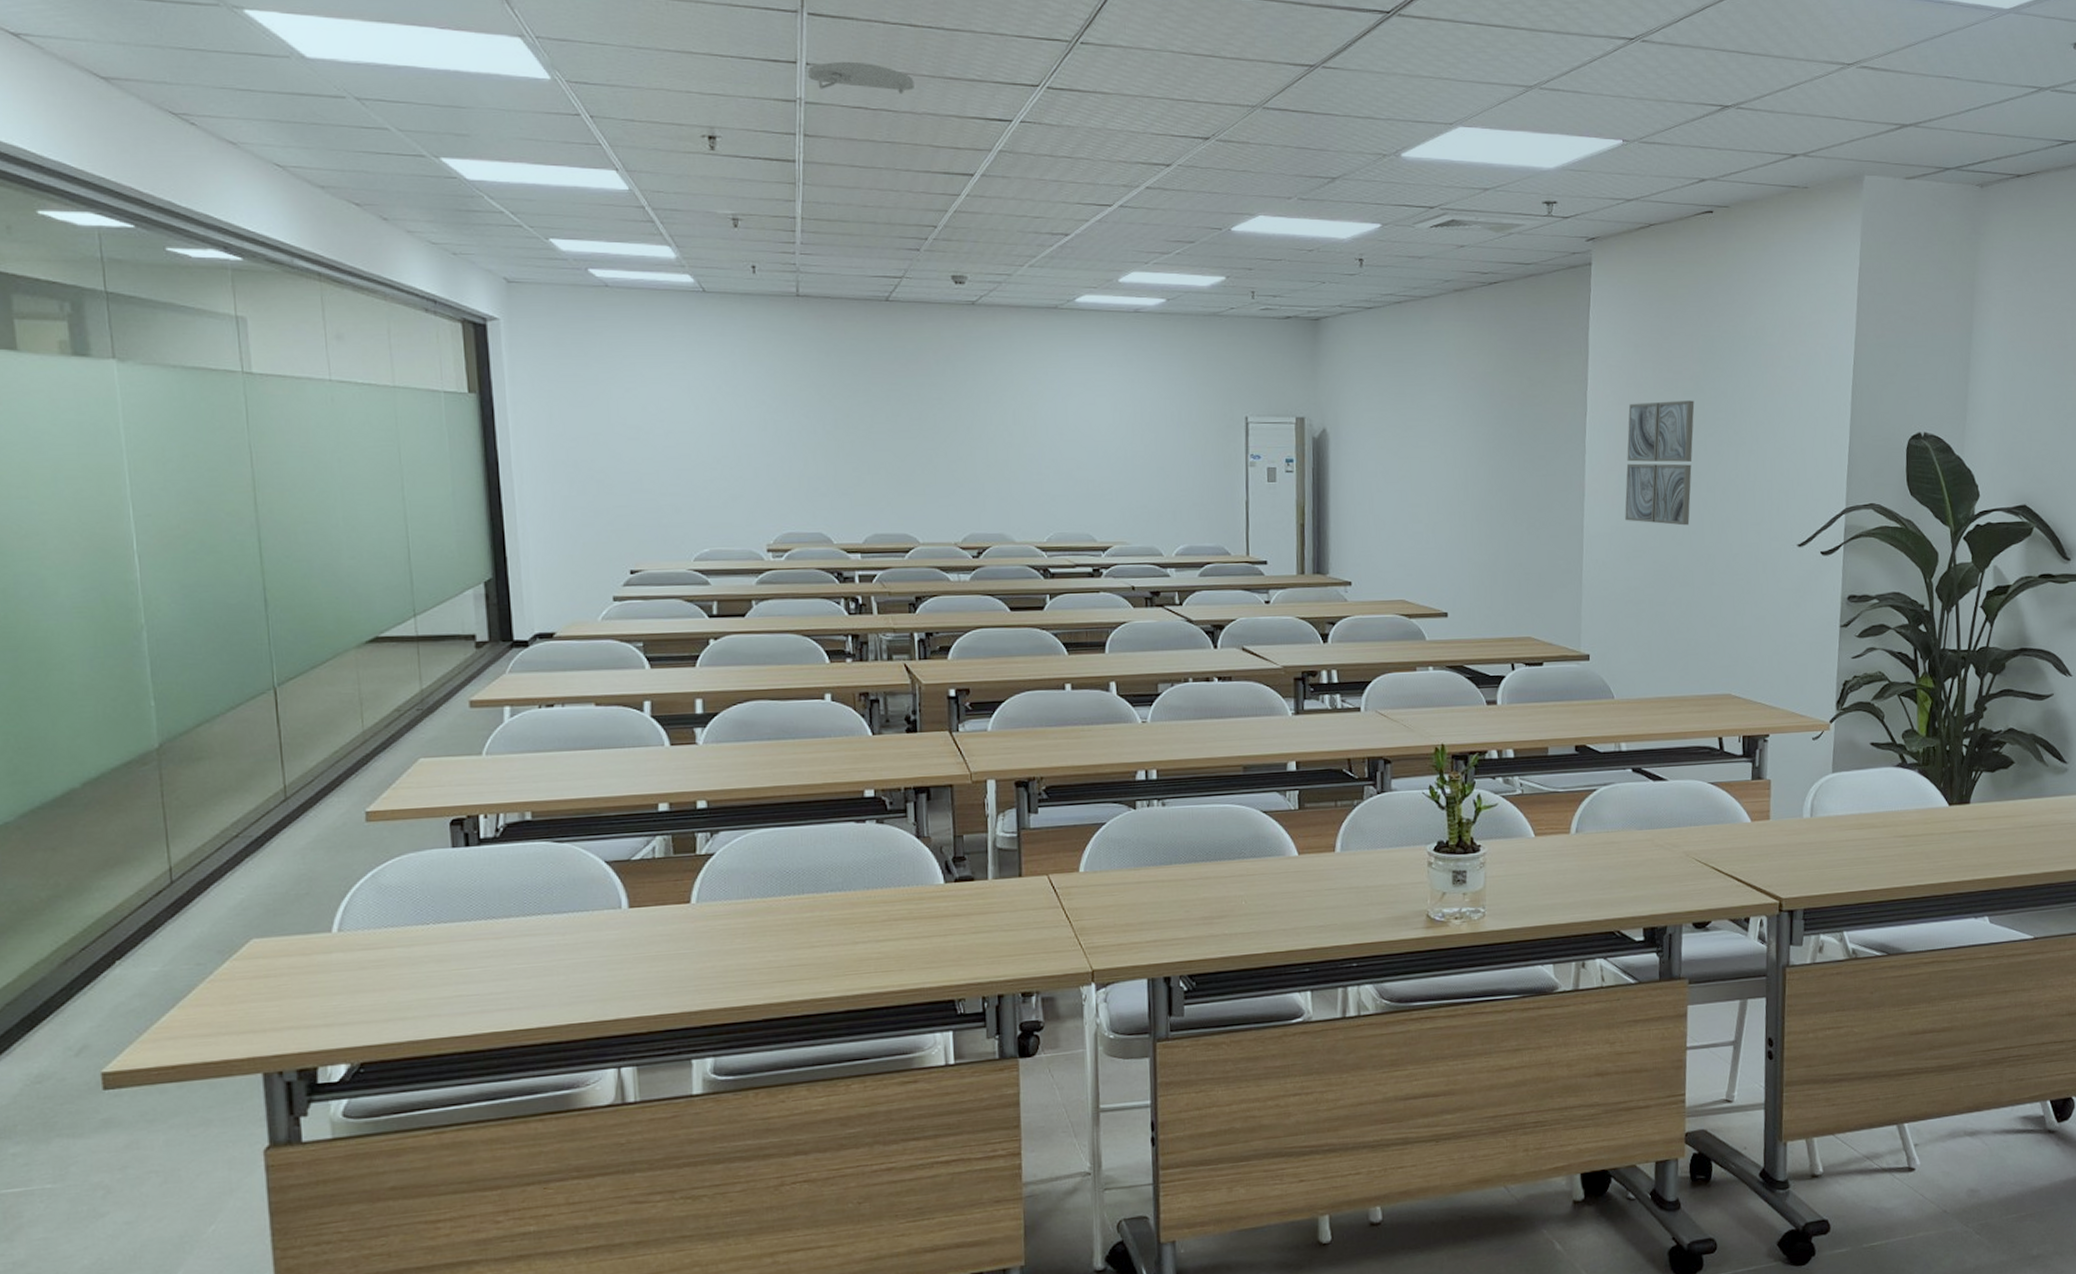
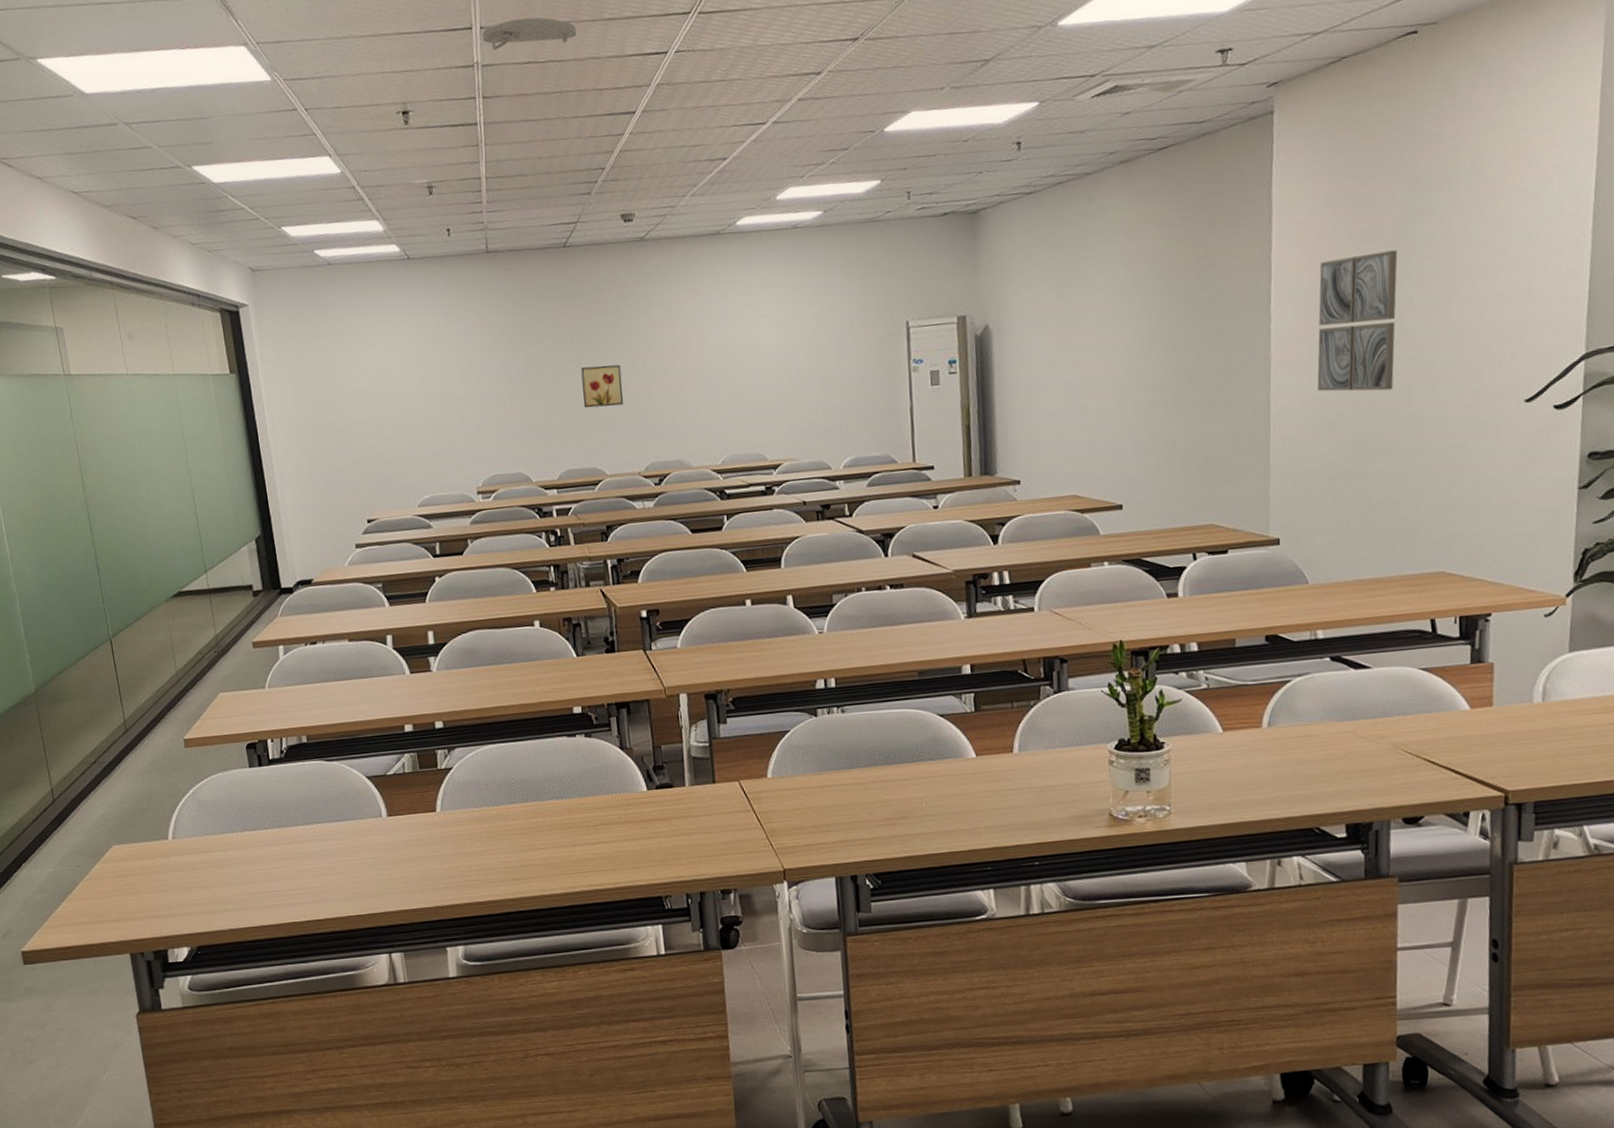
wall art: none [897,428,943,472] -> present [581,364,623,409]

